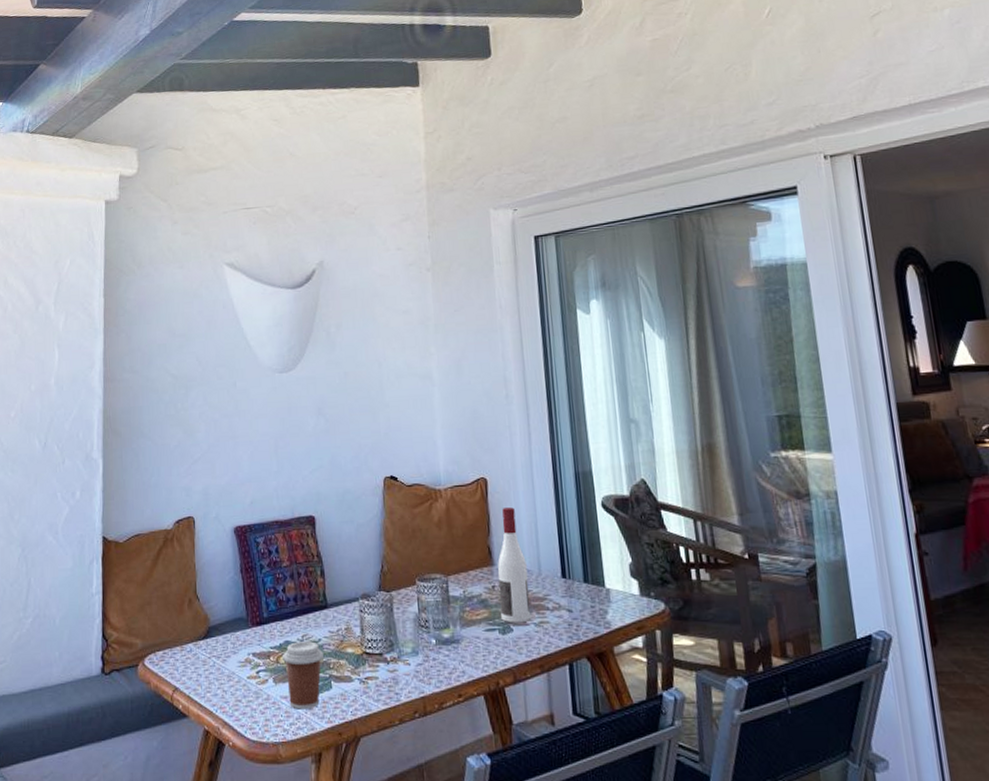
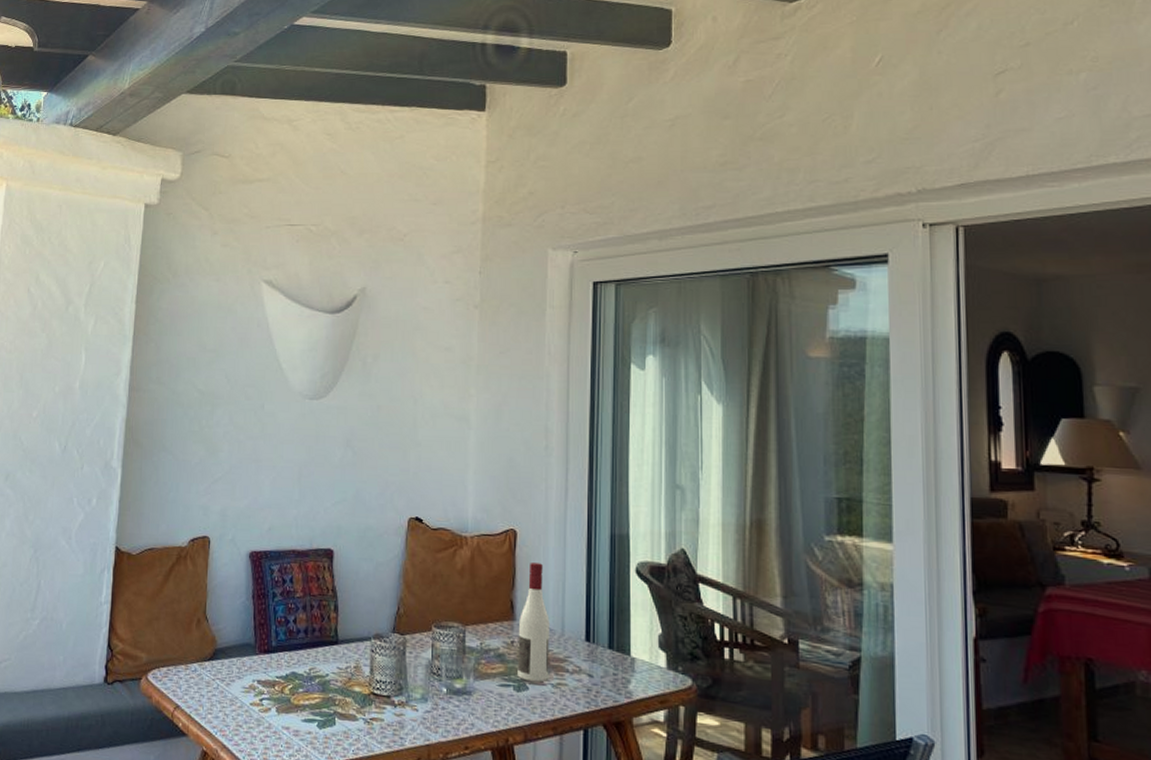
coffee cup: present [283,641,323,710] -> none [288,674,330,743]

